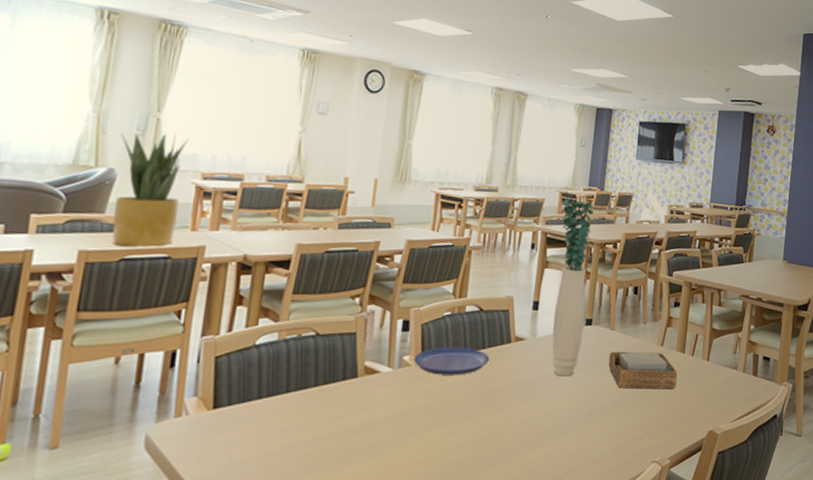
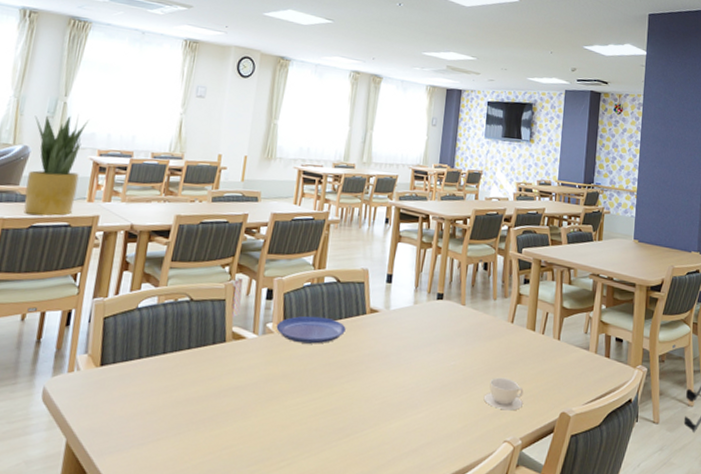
vase: present [552,191,594,377] -> none [404,168,445,350]
napkin holder: present [608,351,678,390] -> none [459,326,528,368]
teacup: none [632,400,673,432] -> present [483,377,524,411]

